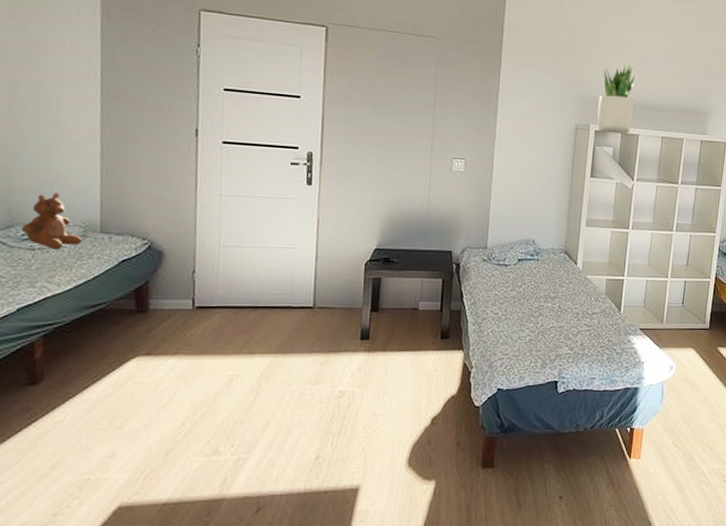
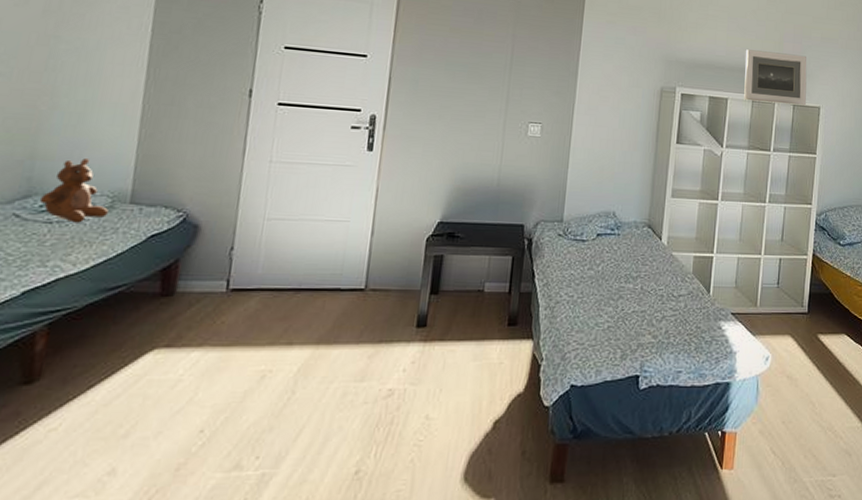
planter: present [597,64,637,134] -> none [684,24,725,98]
picture frame: none [654,87,715,141] -> present [744,49,807,106]

